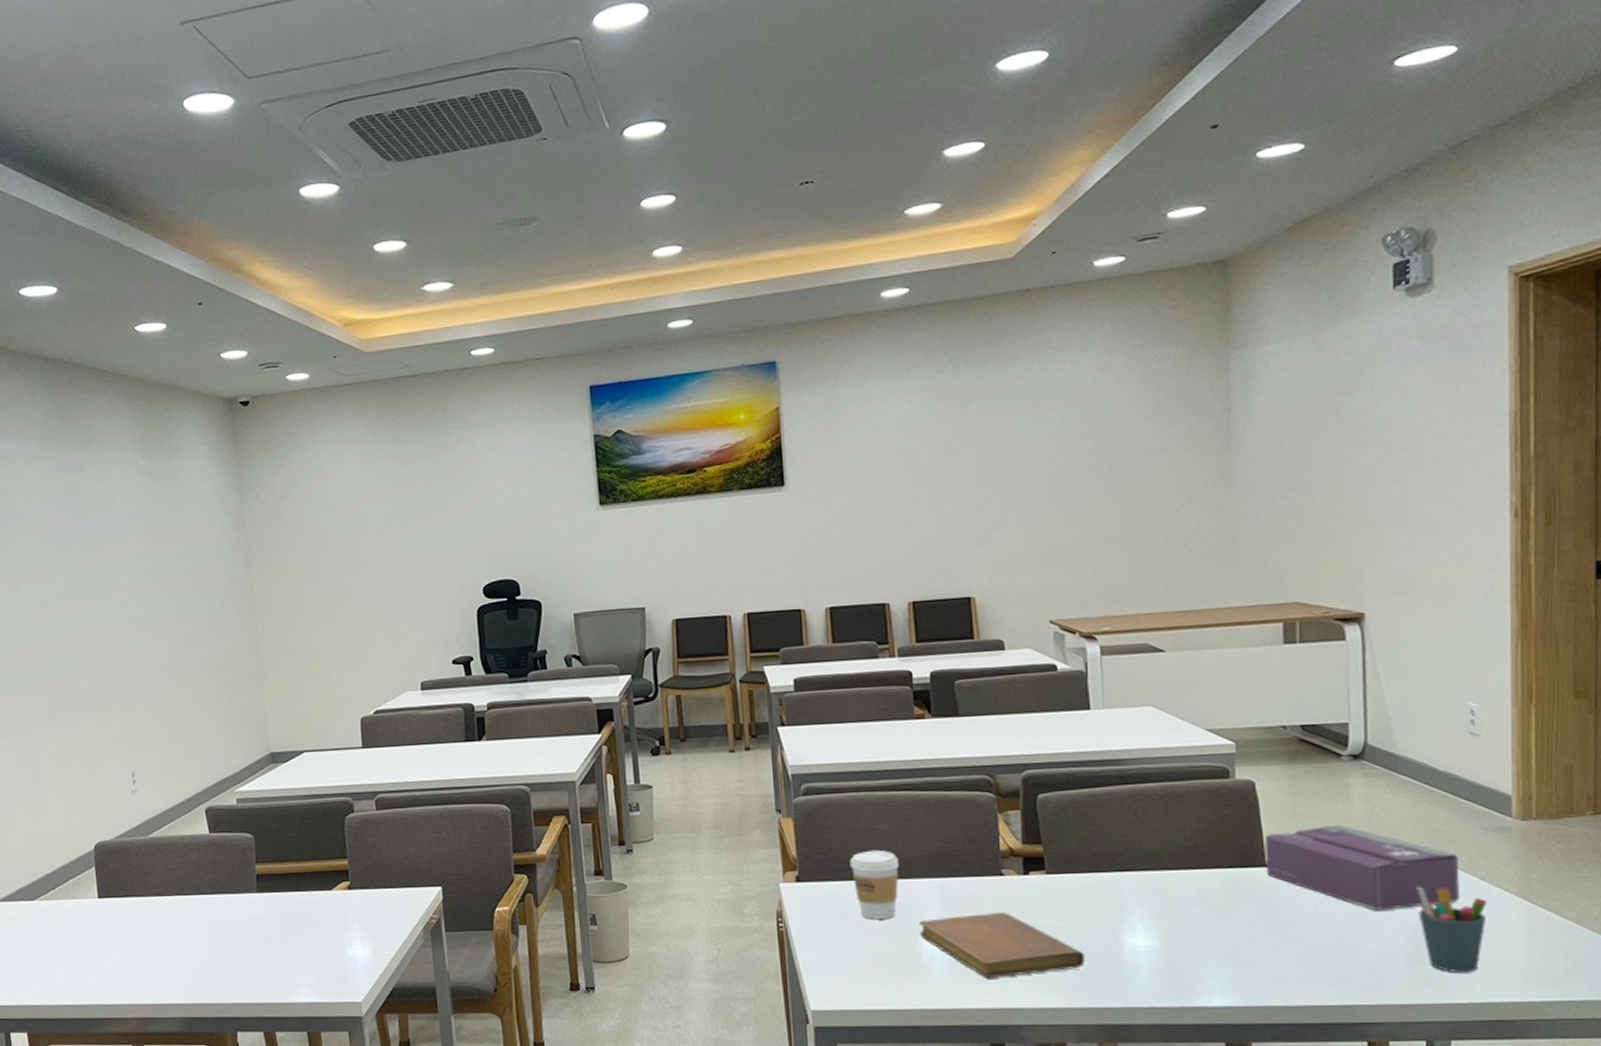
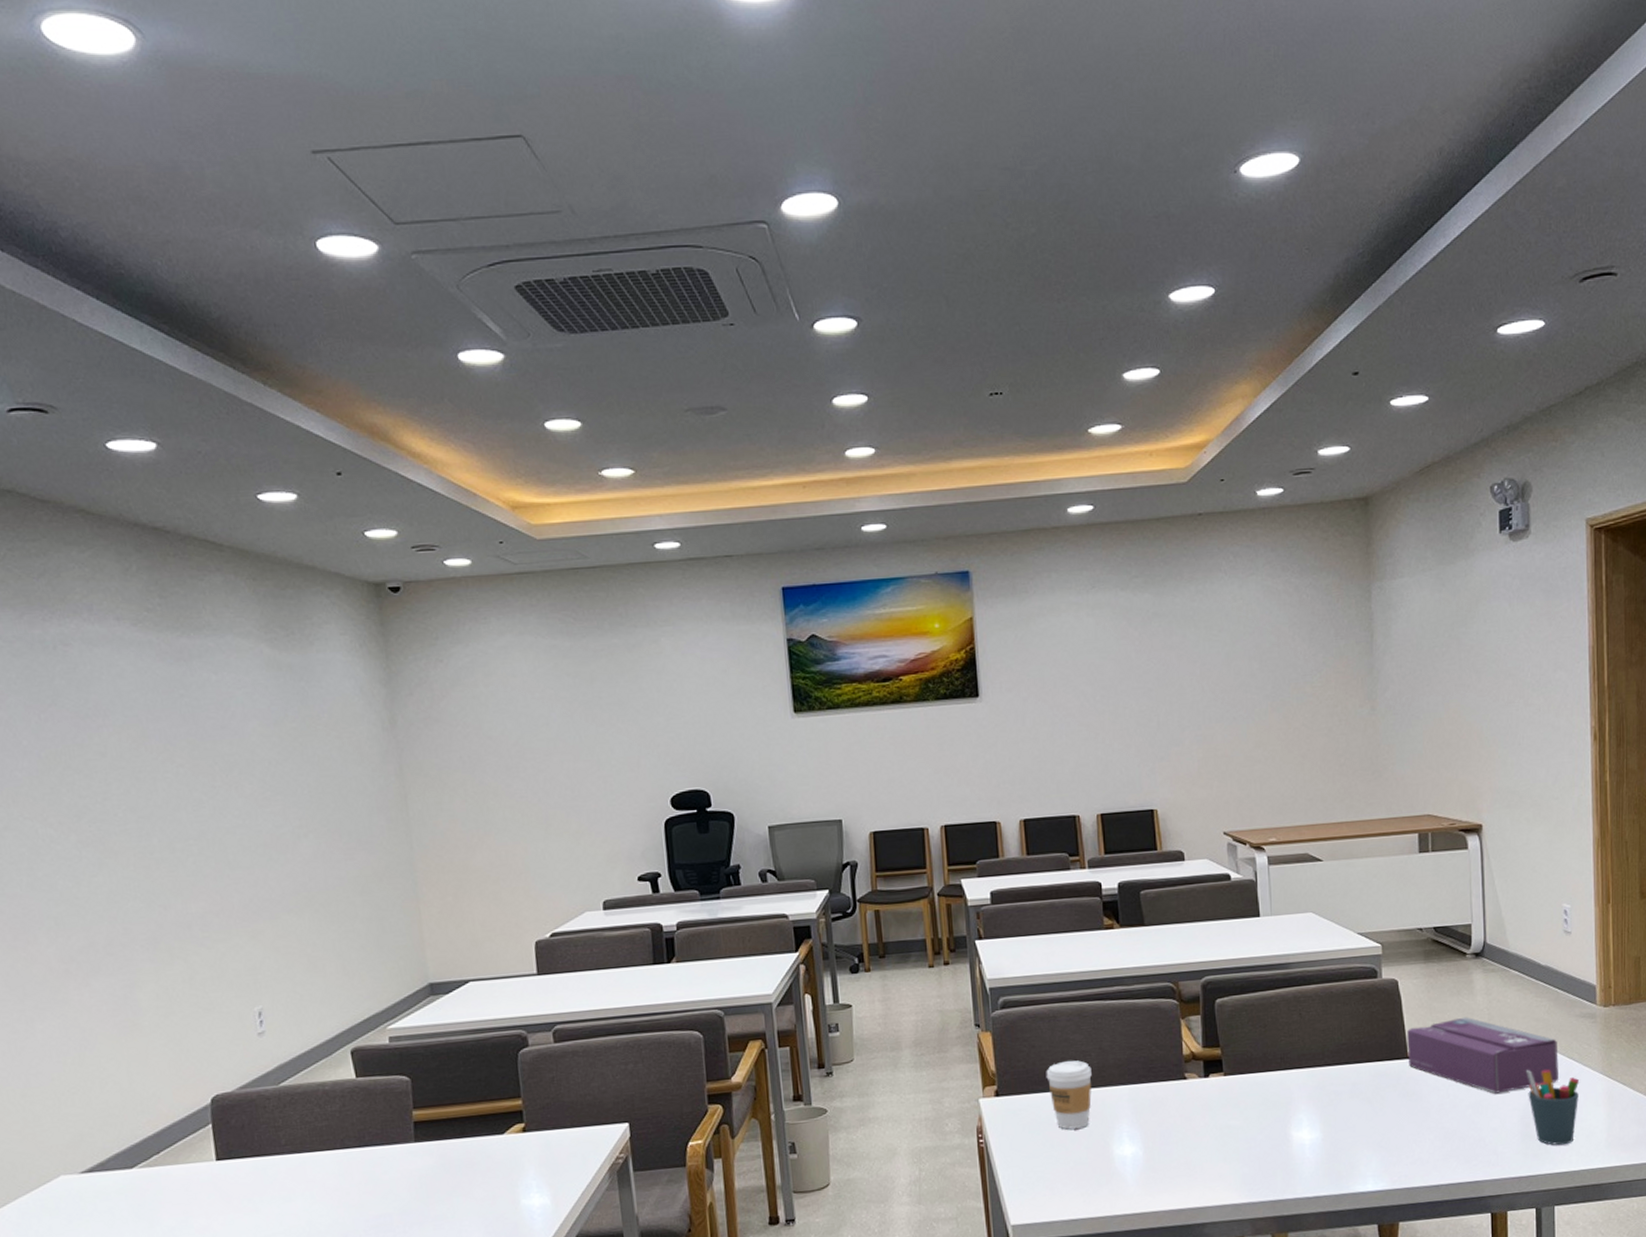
notebook: present [919,912,1086,979] -> none [1111,1115,1260,1181]

